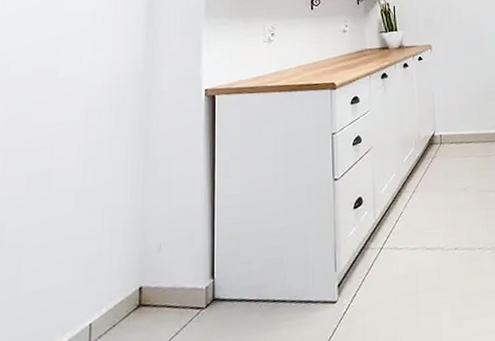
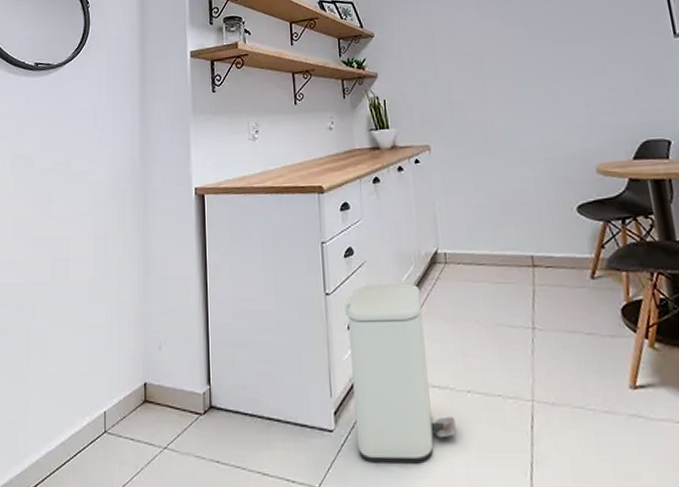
pedal bin: none [351,163,444,324] -> present [344,283,456,464]

